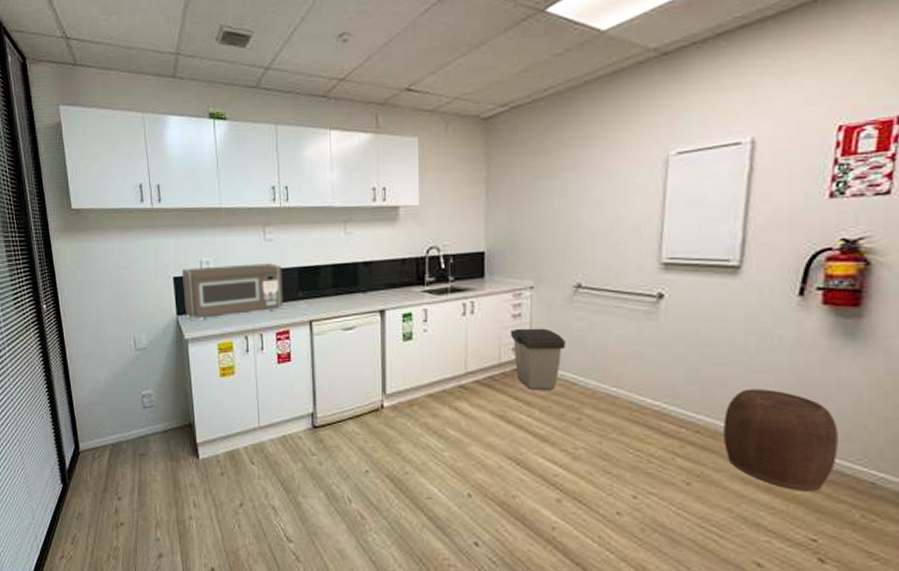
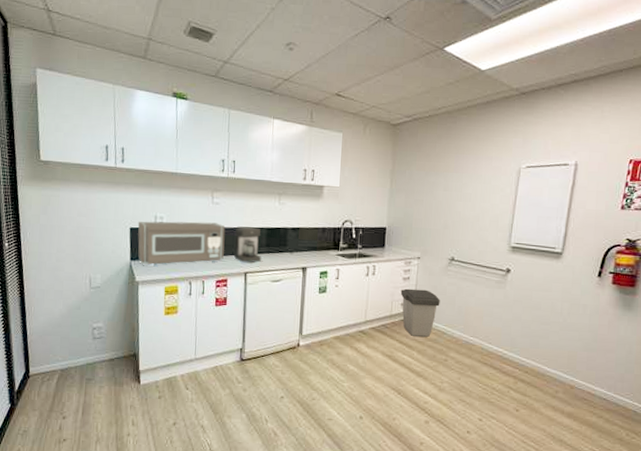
coffee maker: none [295,264,329,309] -> present [234,226,262,263]
stool: present [724,389,838,492] -> none [543,342,616,417]

